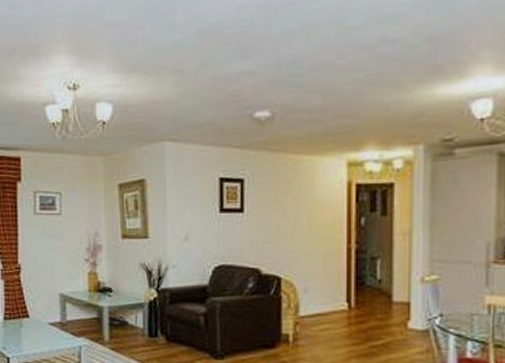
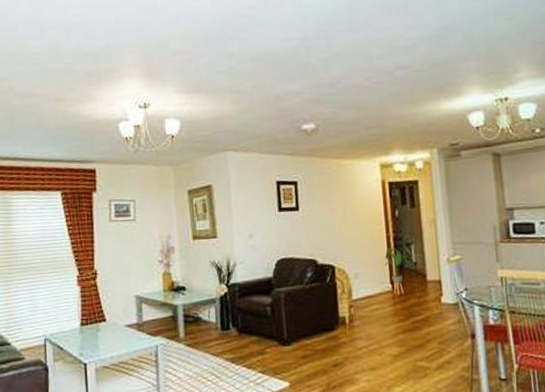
house plant: none [341,260,379,315] -> present [384,247,414,295]

